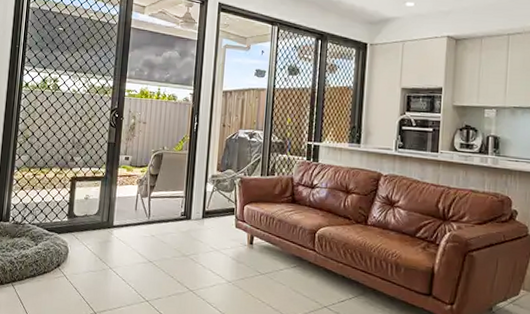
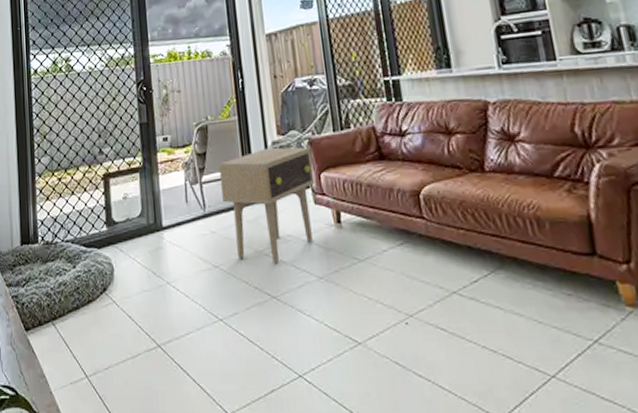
side table: none [165,179,241,266] -> present [219,147,315,263]

